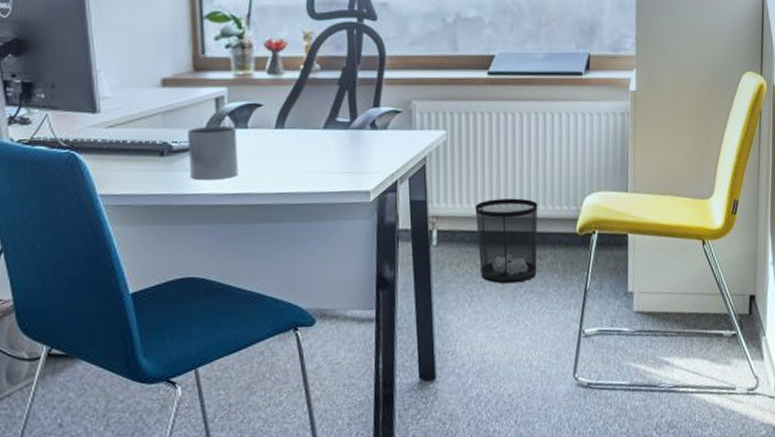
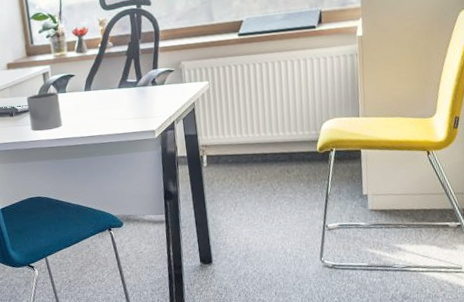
waste bin: present [475,198,538,284] -> none [234,128,287,193]

